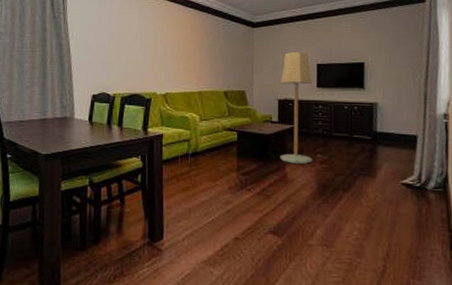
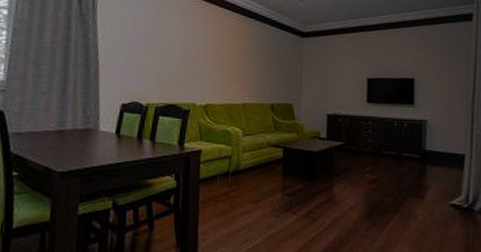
floor lamp: present [280,51,313,164] -> none [327,64,362,184]

